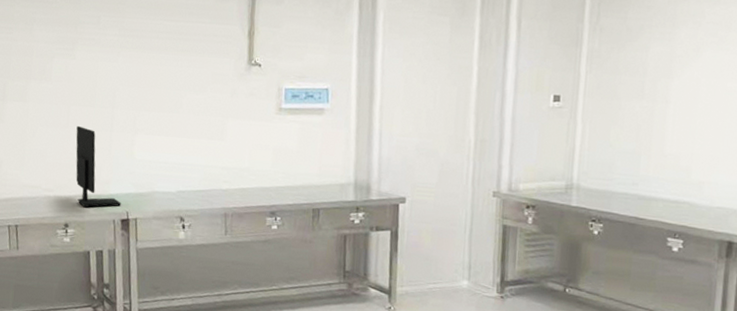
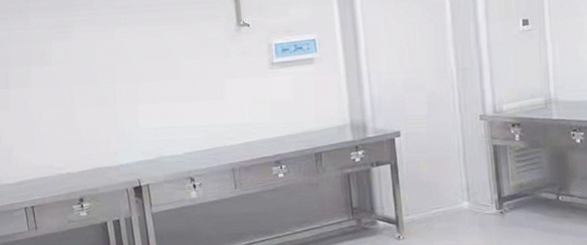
computer monitor: present [76,125,122,208] -> none [81,103,132,180]

